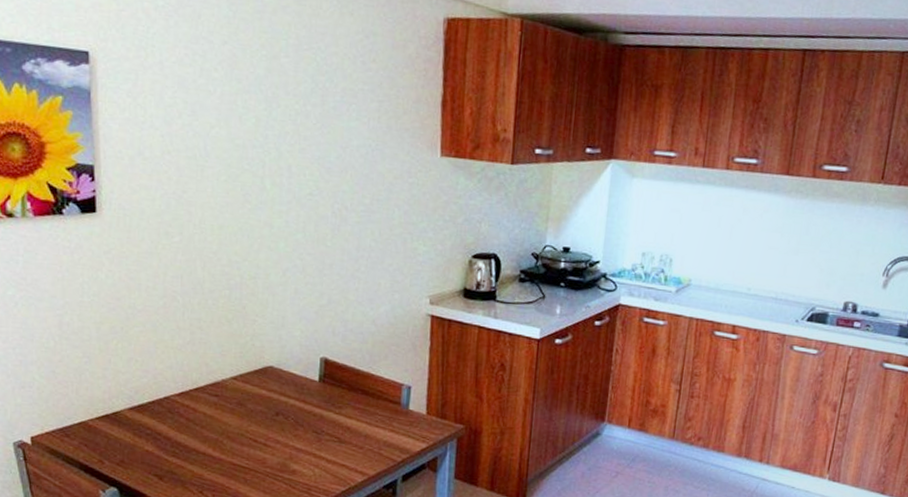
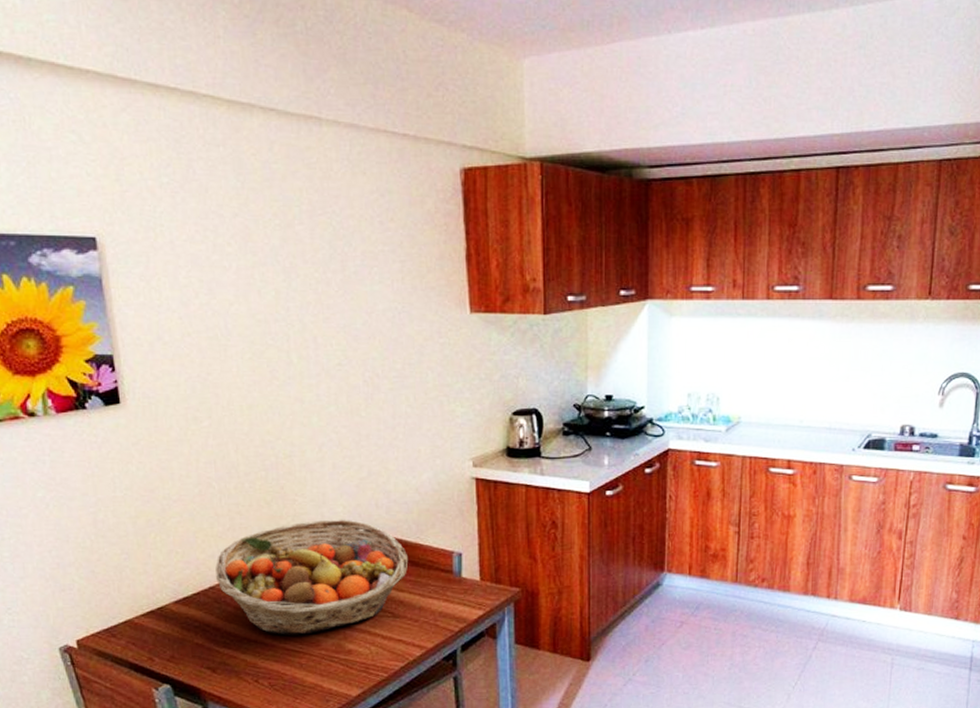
fruit basket: none [172,341,359,451] -> present [216,519,409,635]

